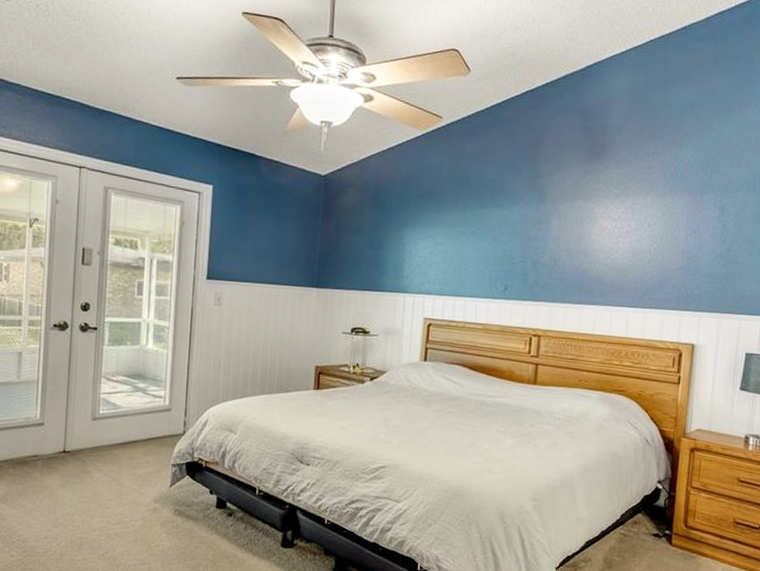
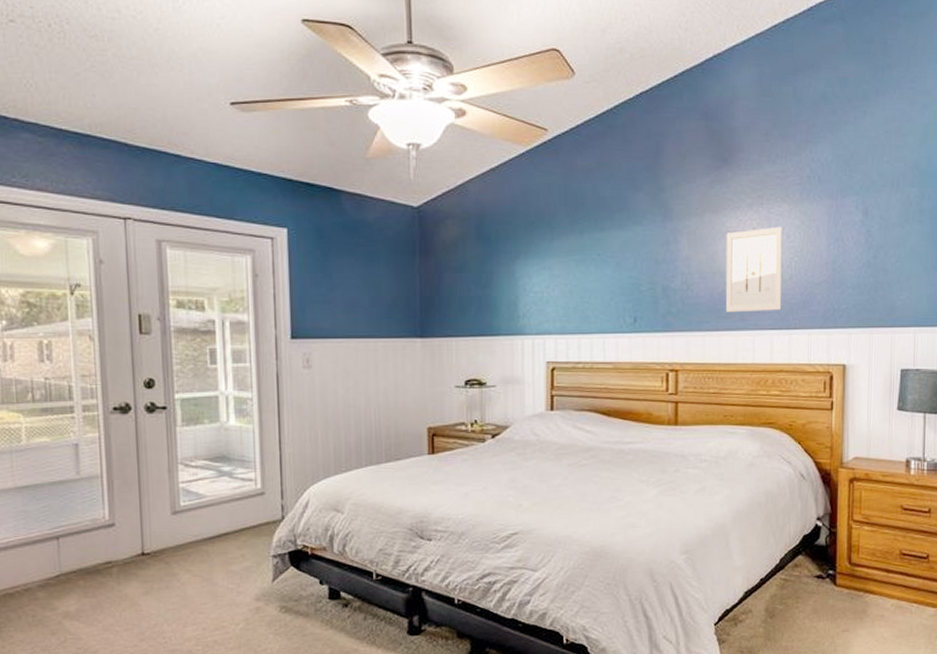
wall art: none [587,216,645,291] -> present [725,226,783,313]

